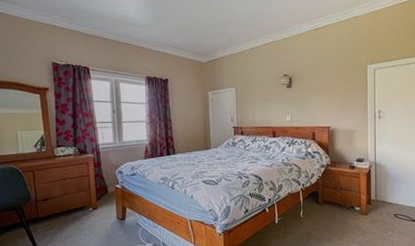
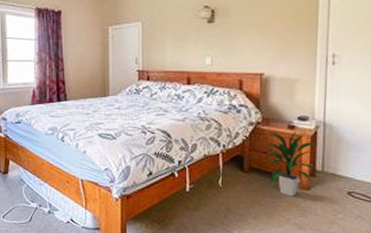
indoor plant: none [332,169,375,221] -> present [263,129,321,197]

